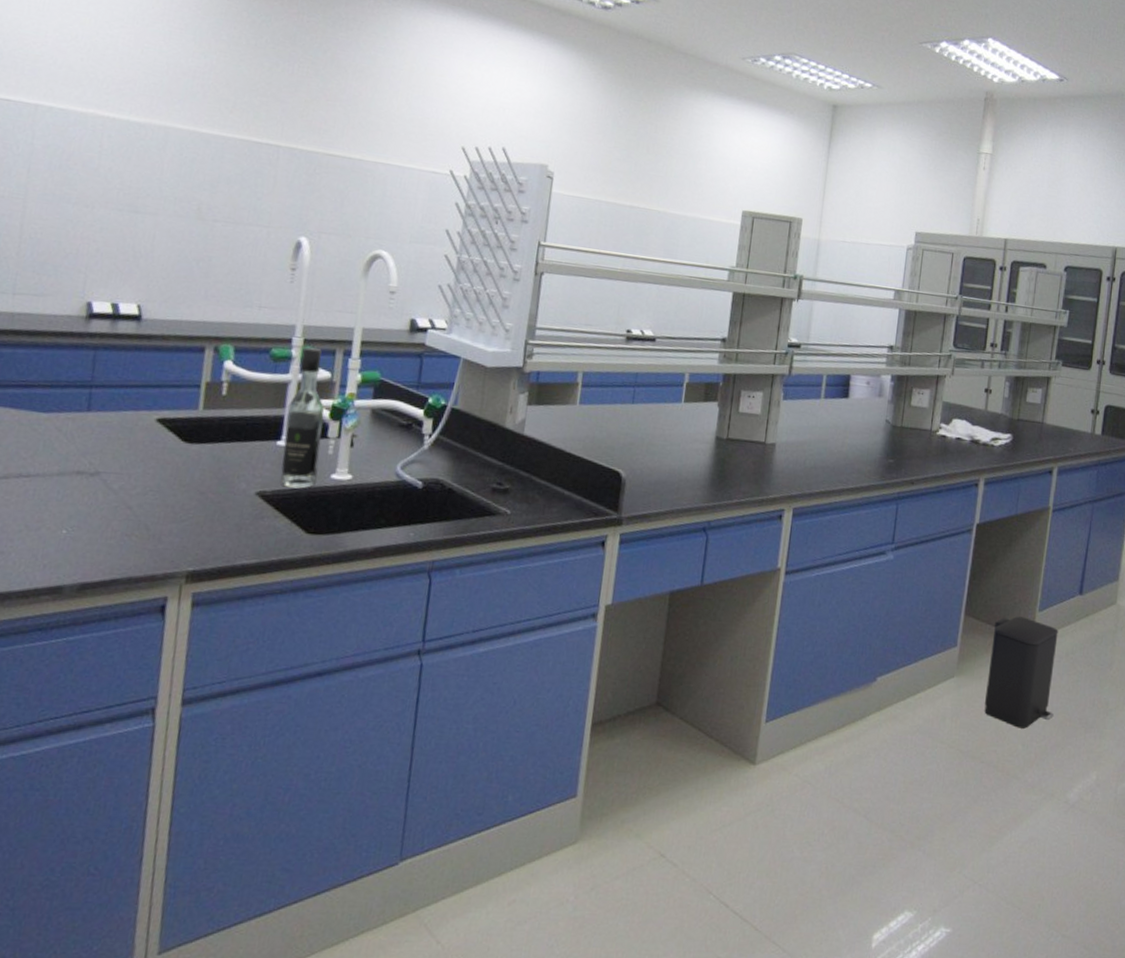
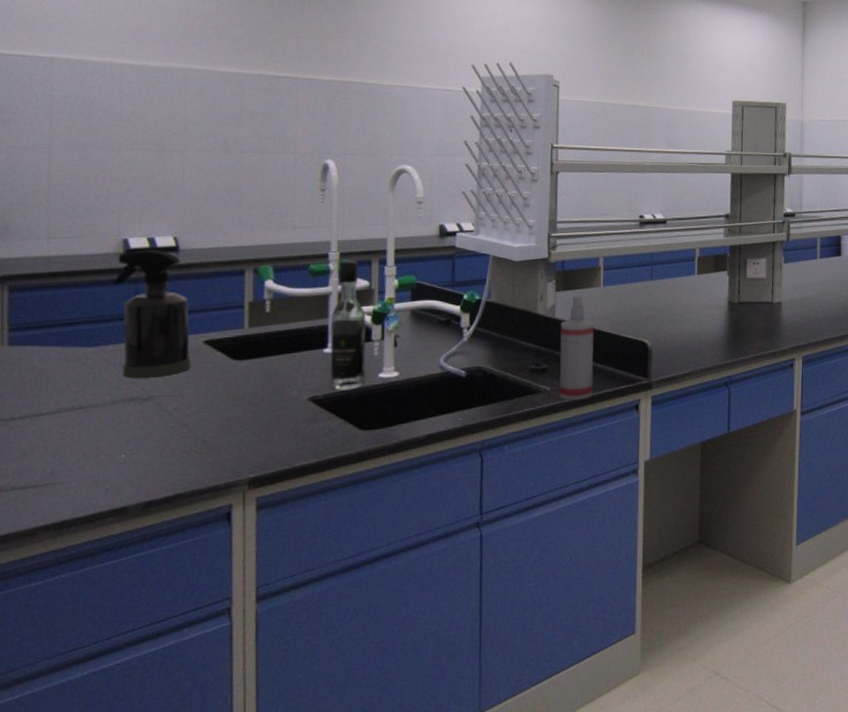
spray bottle: none [71,315,146,452] -> present [112,250,191,378]
spray bottle: none [519,410,566,529] -> present [559,294,594,401]

